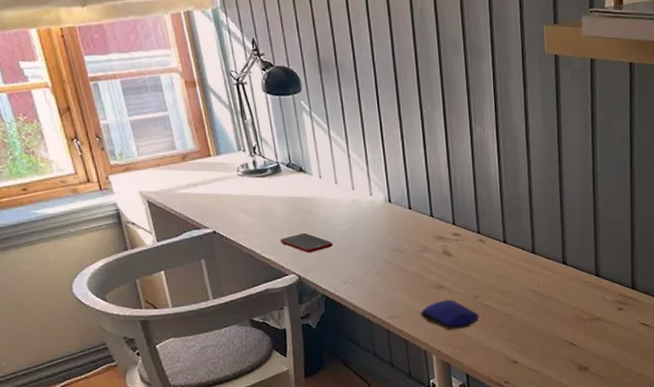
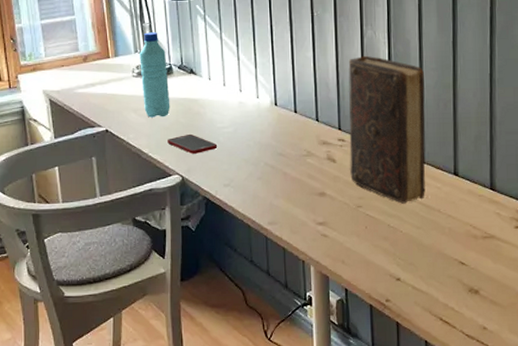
water bottle: none [243,129,281,218] -> present [140,32,170,118]
computer mouse: present [420,299,479,330] -> none [300,207,362,240]
book: none [459,151,537,293] -> present [348,55,426,204]

